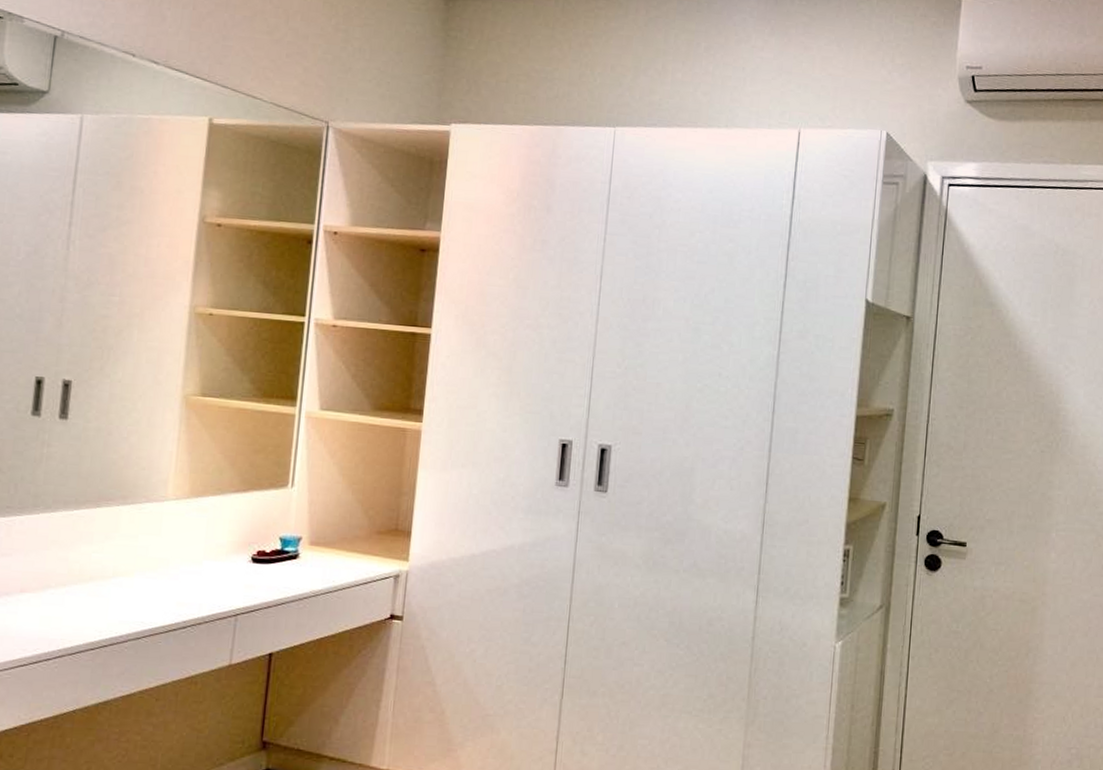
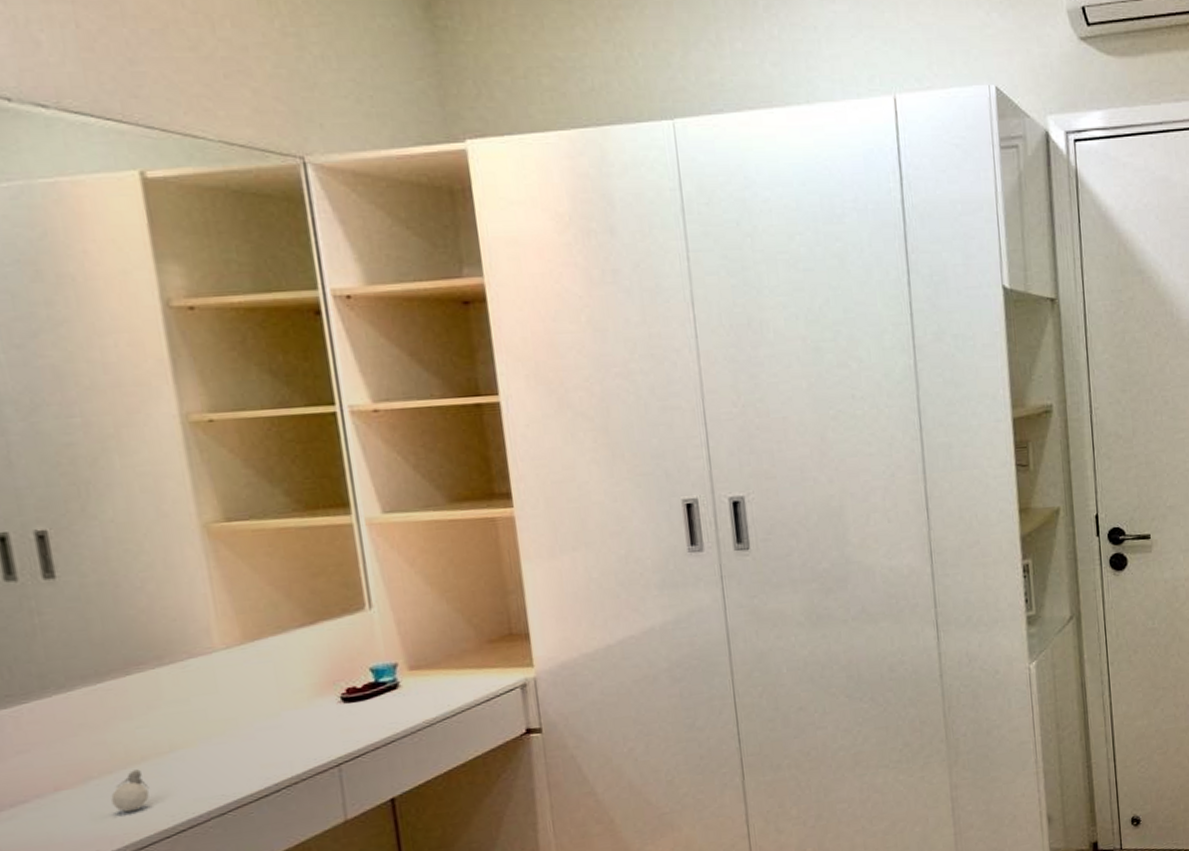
perfume bottle: none [59,587,90,622] -> present [111,769,150,813]

